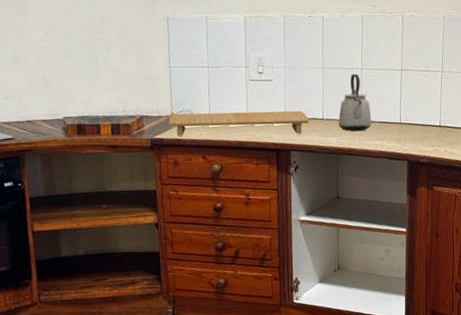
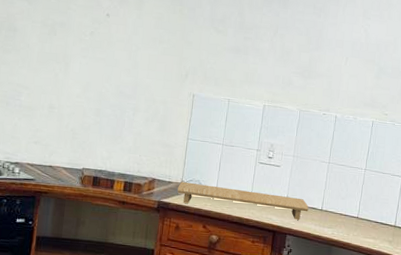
kettle: present [338,73,371,131] -> none [335,172,369,227]

